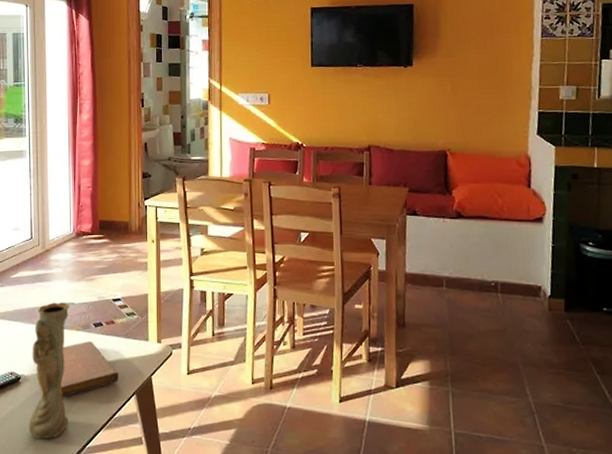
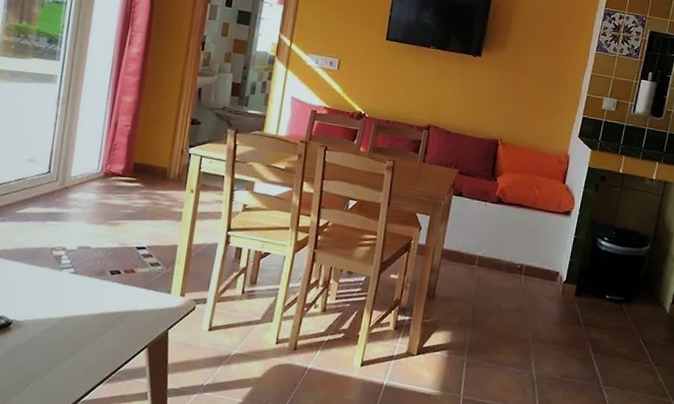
vase: present [29,303,70,439] -> none [13,244,85,391]
notebook: present [60,341,119,397] -> none [59,289,132,346]

